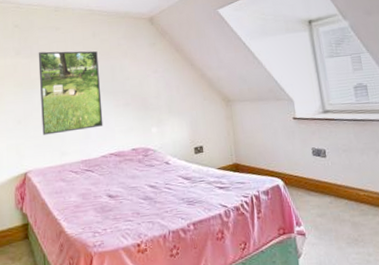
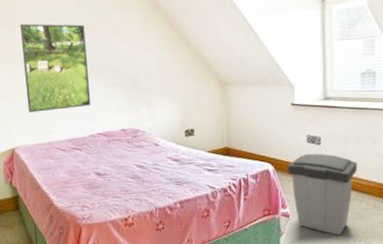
trash can: none [297,166,366,255] -> present [287,153,358,236]

